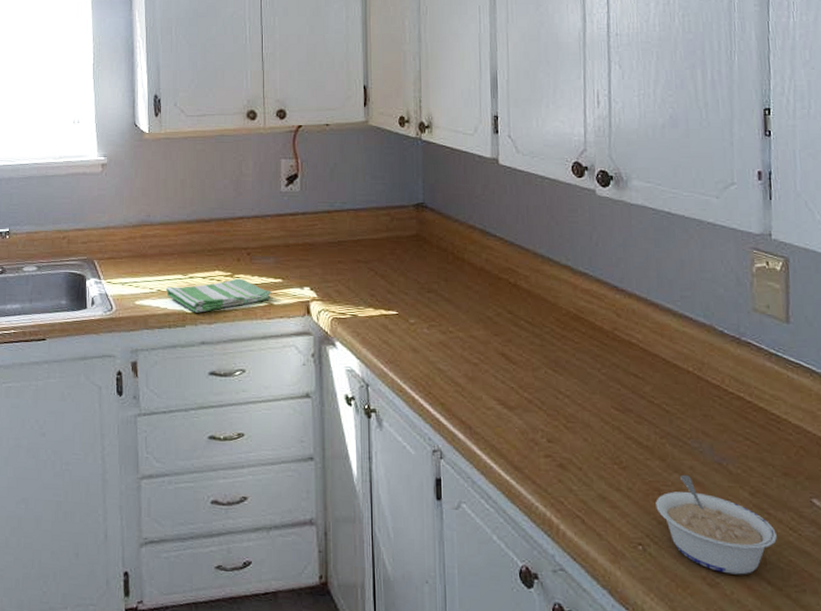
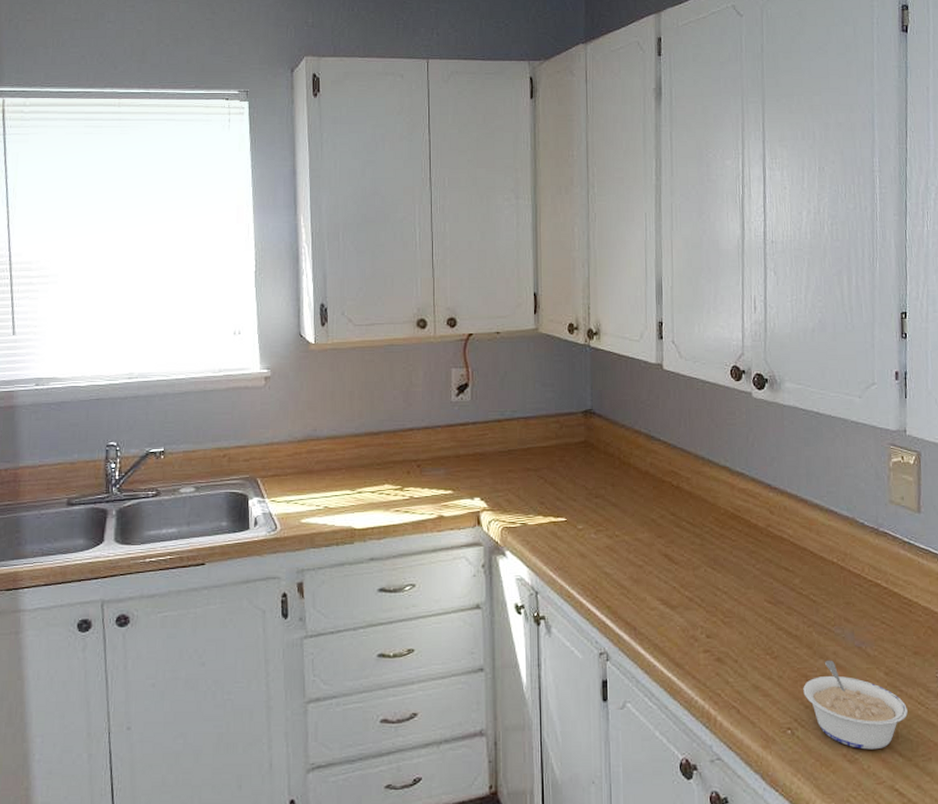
dish towel: present [165,278,272,313] -> none [333,491,442,528]

